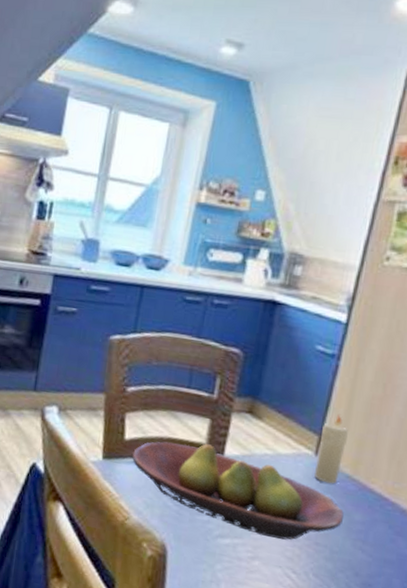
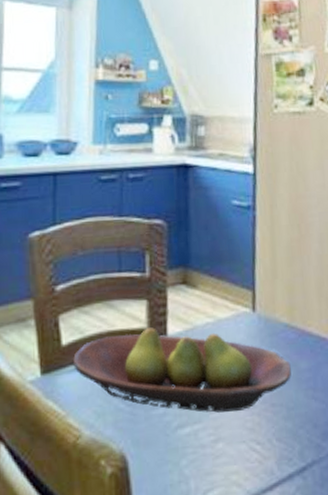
candle: present [313,415,348,484] -> none [254,265,279,338]

